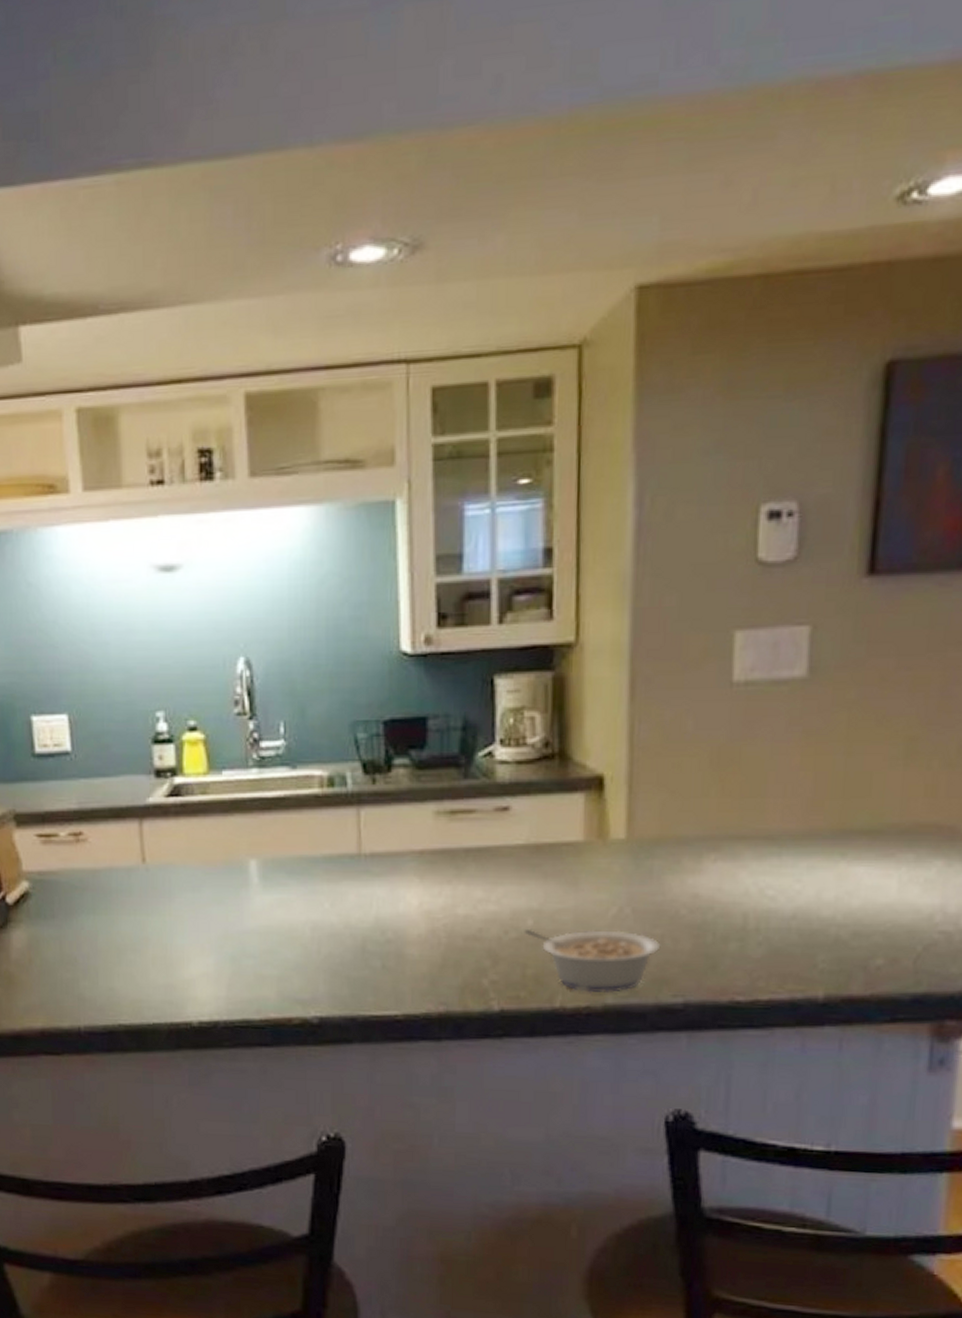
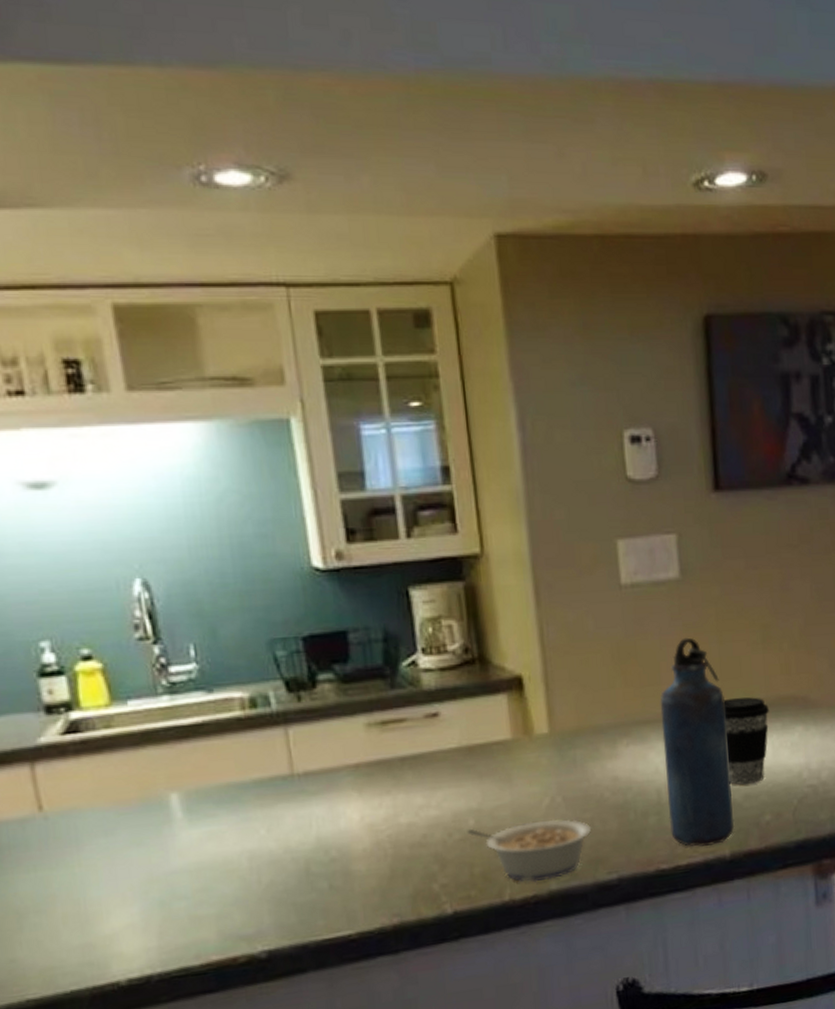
water bottle: none [753,746,844,983] -> present [660,637,735,847]
coffee cup: none [835,819,901,920] -> present [723,697,769,785]

